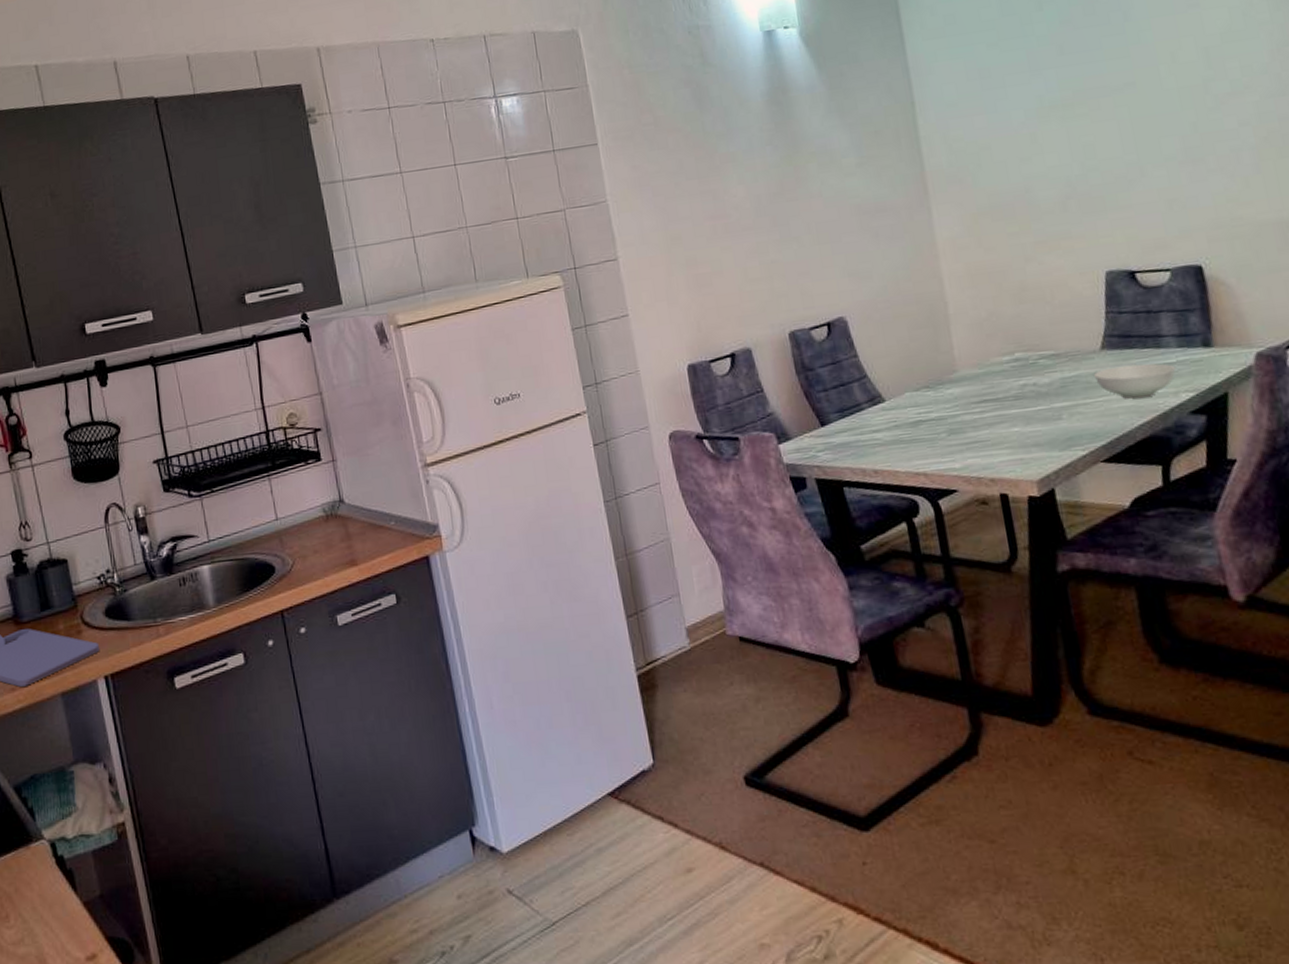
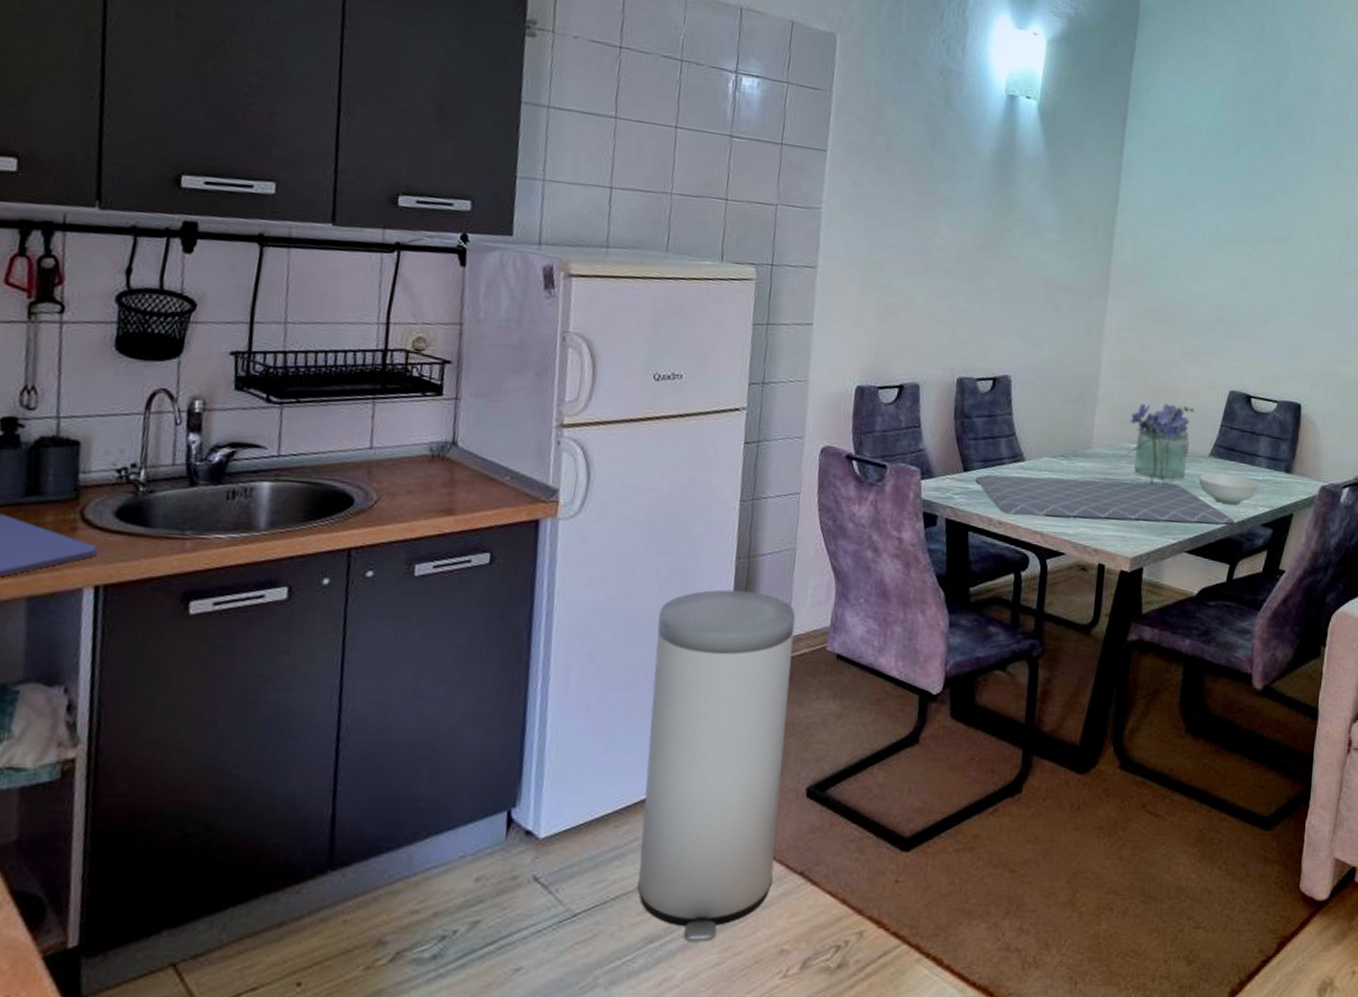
pedal bin: none [556,588,735,942] -> present [637,589,796,942]
placemat: none [836,389,1155,461] -> present [975,475,1235,525]
flower bouquet: none [989,300,1078,395] -> present [1116,403,1195,484]

